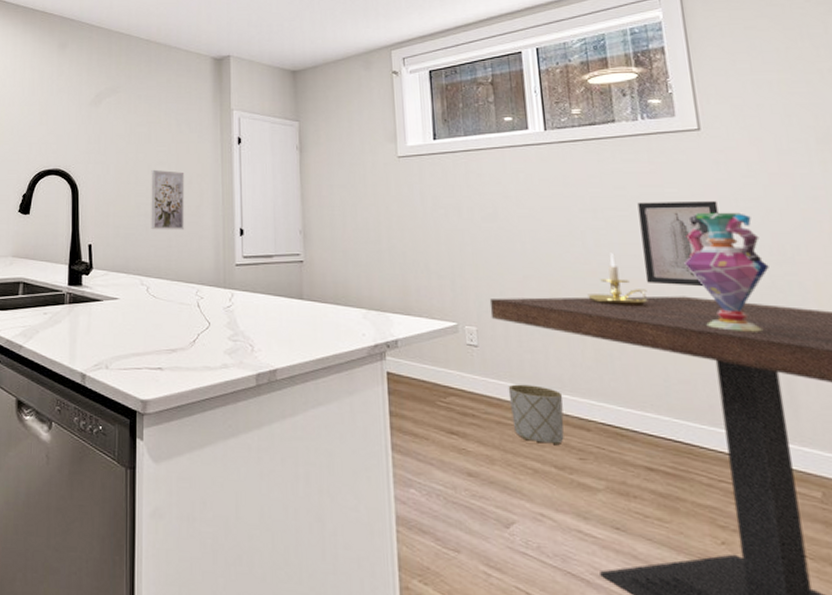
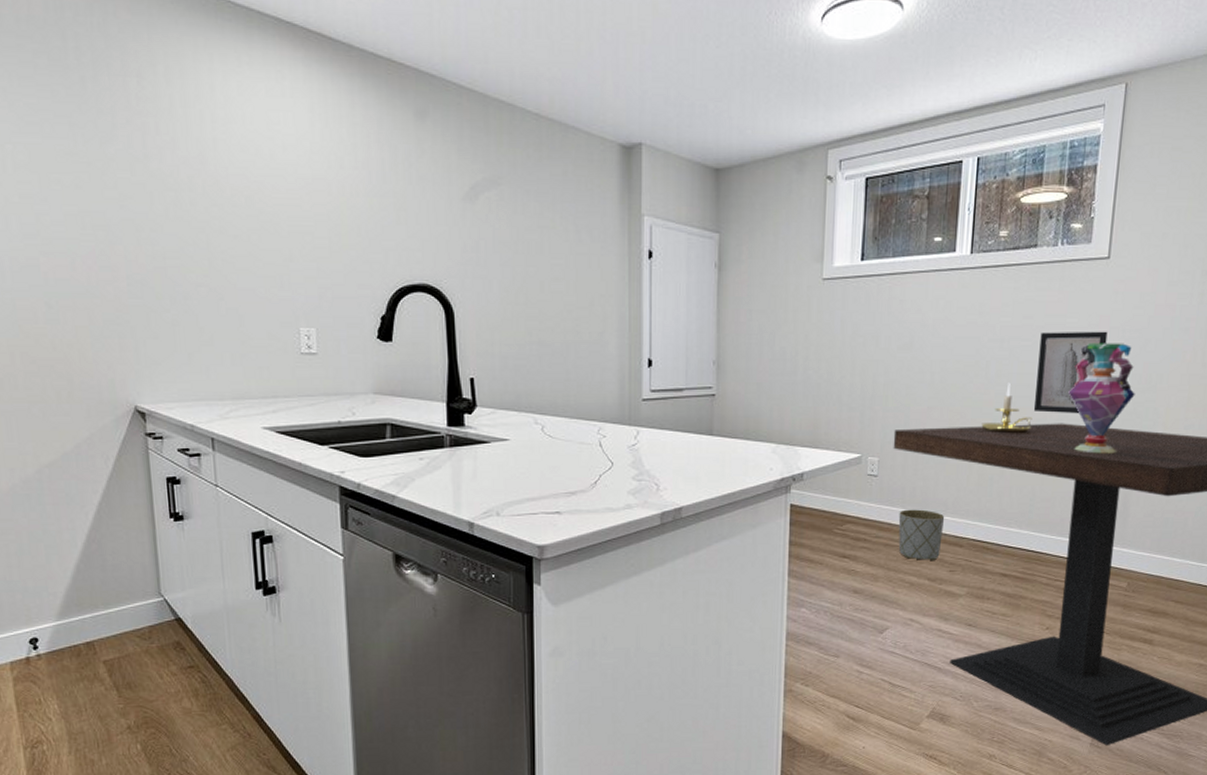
wall art: present [151,169,185,230] -> none [544,287,585,361]

